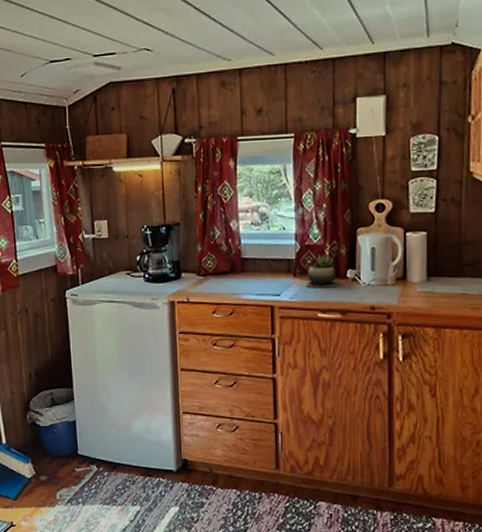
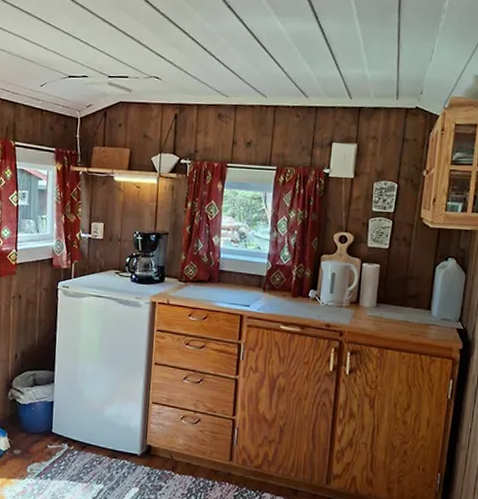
succulent plant: present [306,254,338,288] -> none [273,273,301,304]

